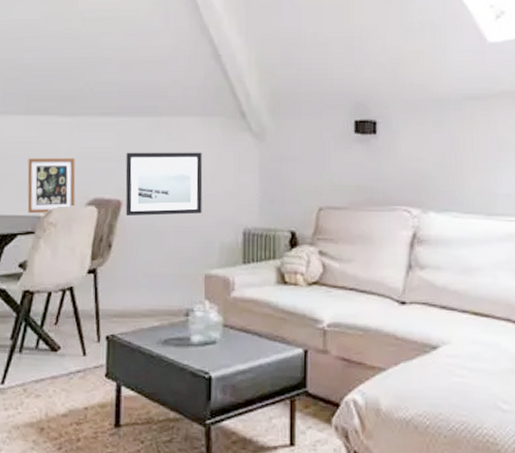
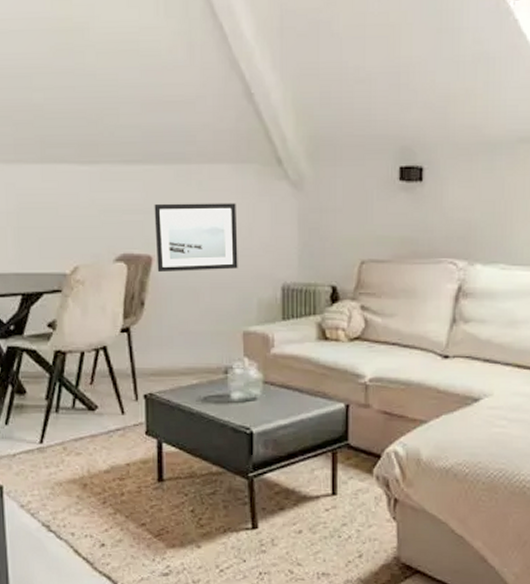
picture frame: present [27,158,76,213] -> none [48,211,102,270]

